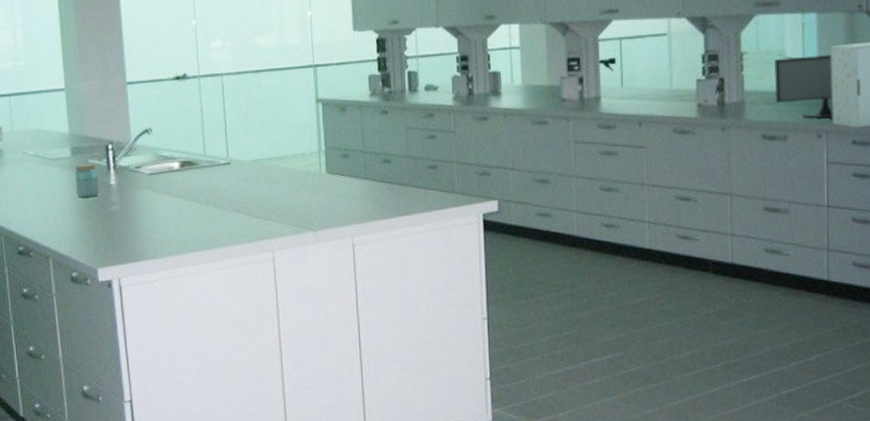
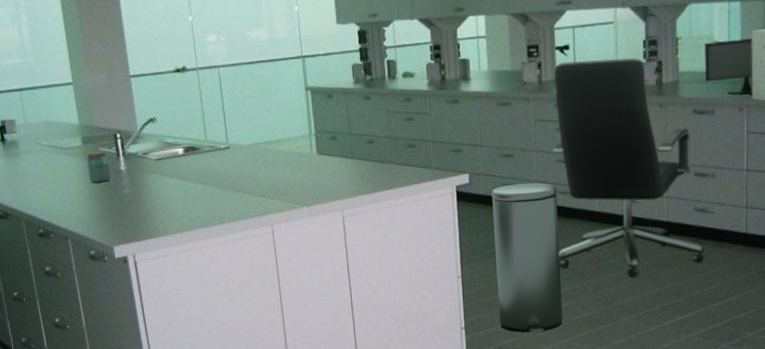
pedal bin: none [524,213,606,388] -> present [491,182,563,333]
office chair: none [595,73,777,327] -> present [552,57,704,277]

